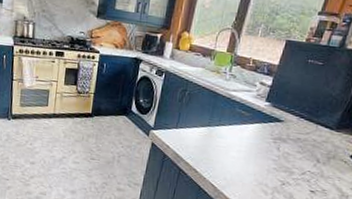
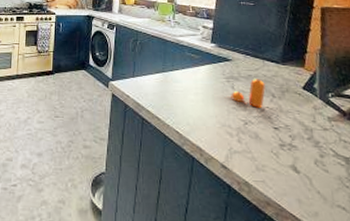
pepper shaker: none [274,142,313,171] -> present [231,79,265,108]

